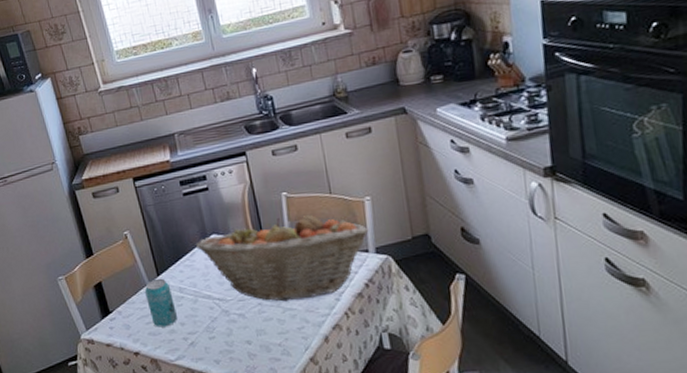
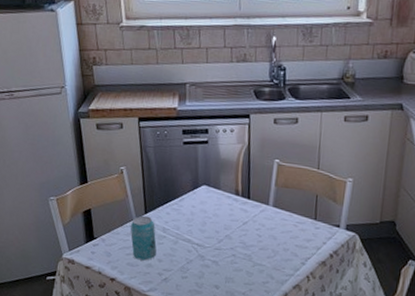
fruit basket: present [196,215,369,302] -> none [186,182,345,258]

